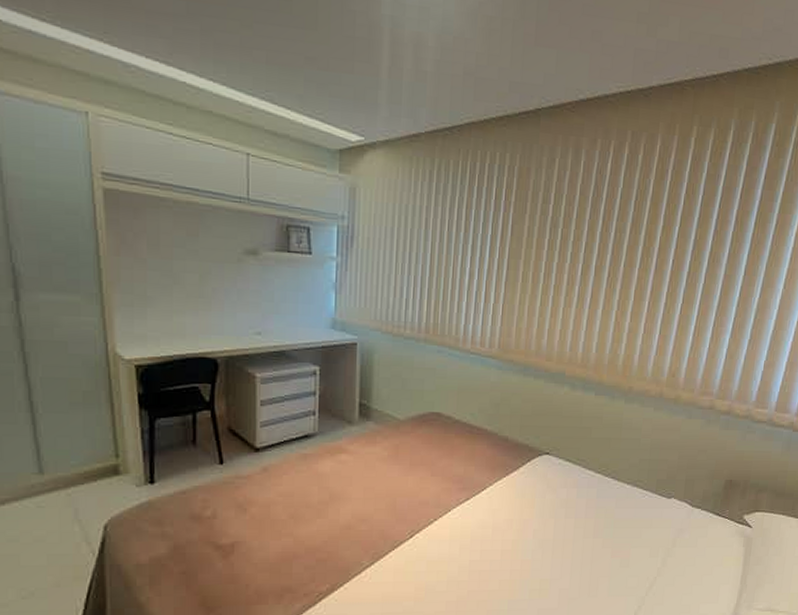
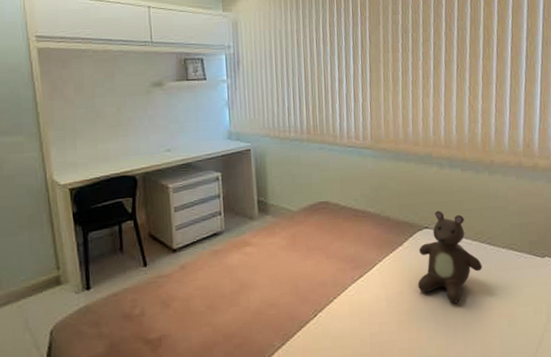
teddy bear: none [529,437,602,538] -> present [418,211,482,304]

